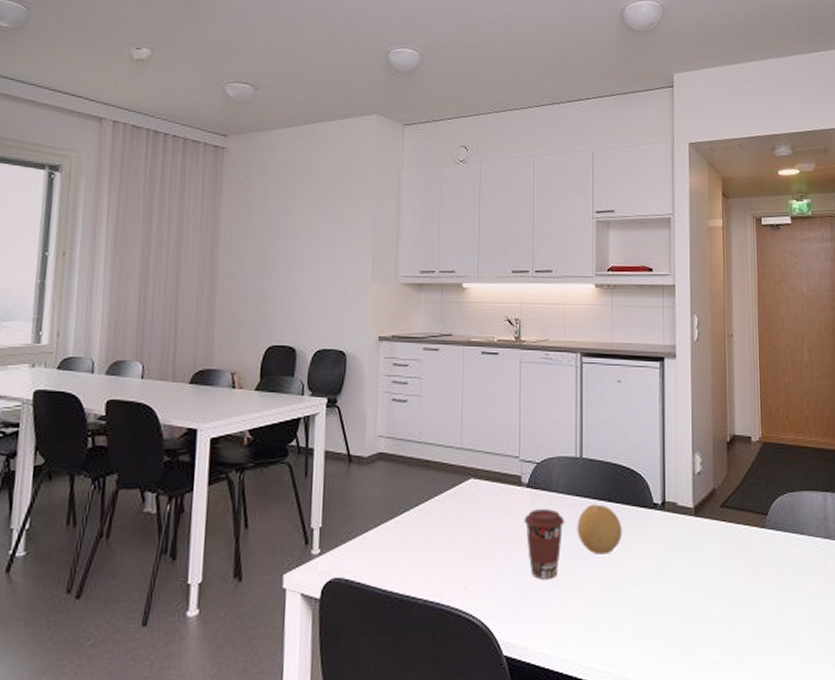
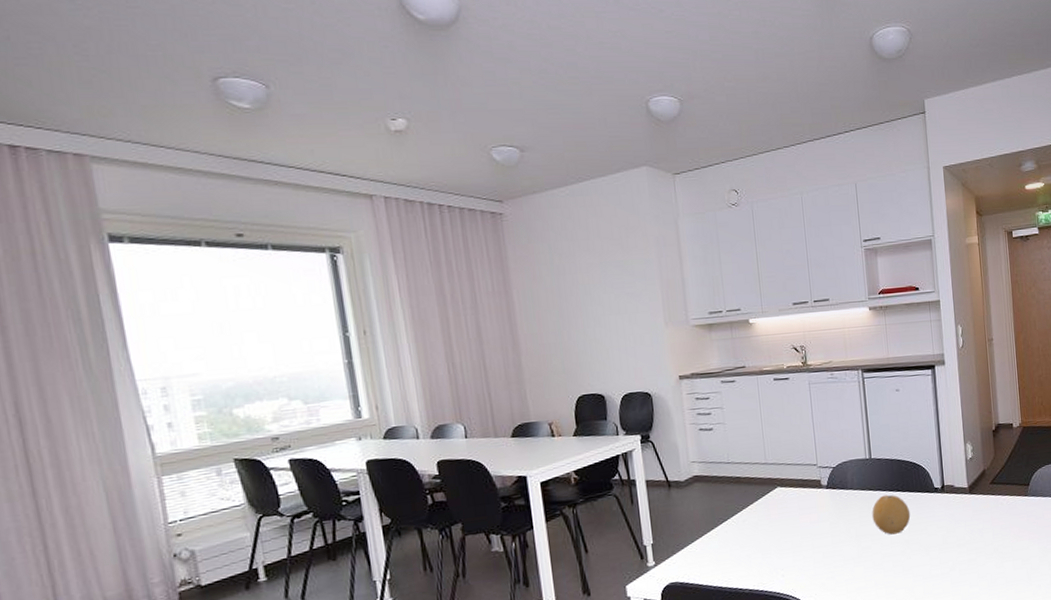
coffee cup: present [524,509,564,579] -> none [826,504,861,561]

